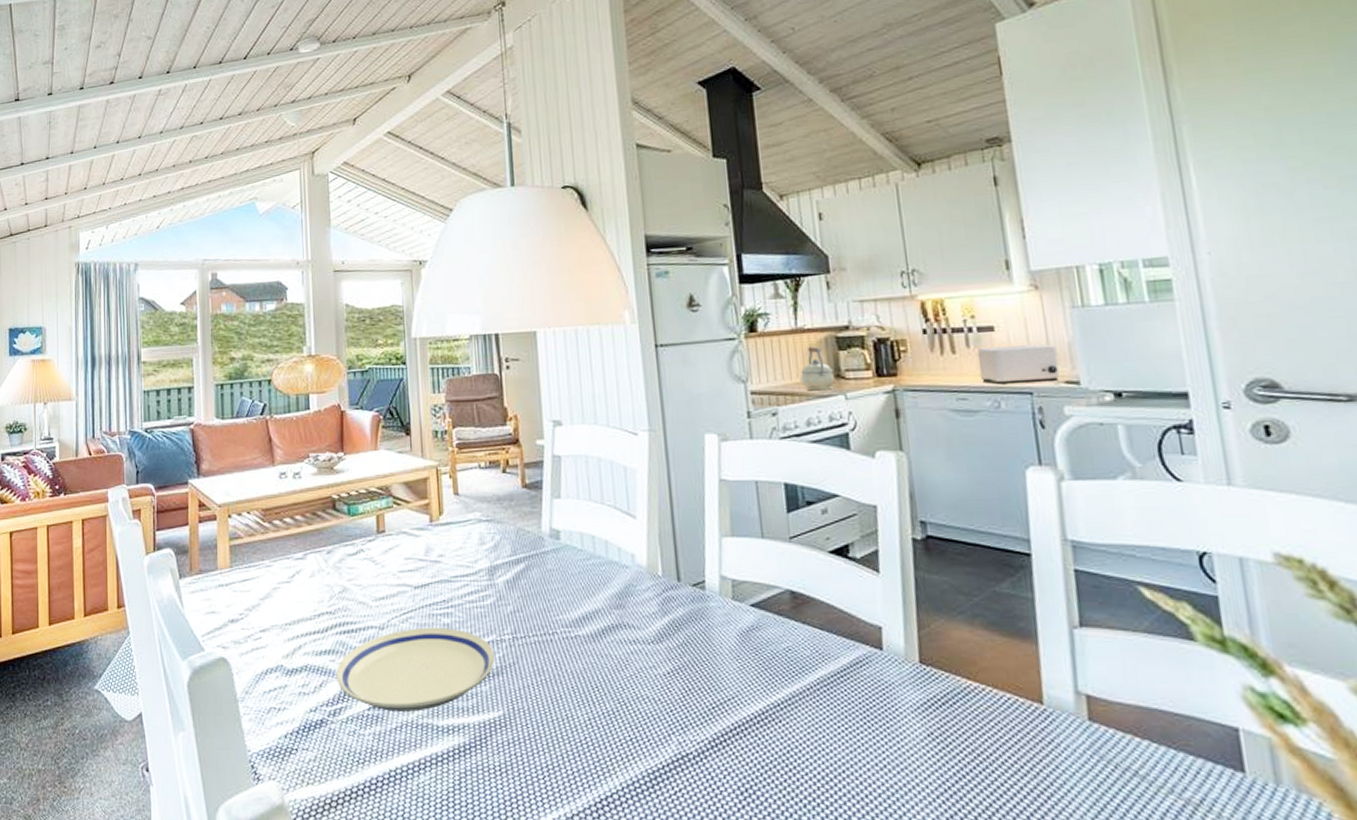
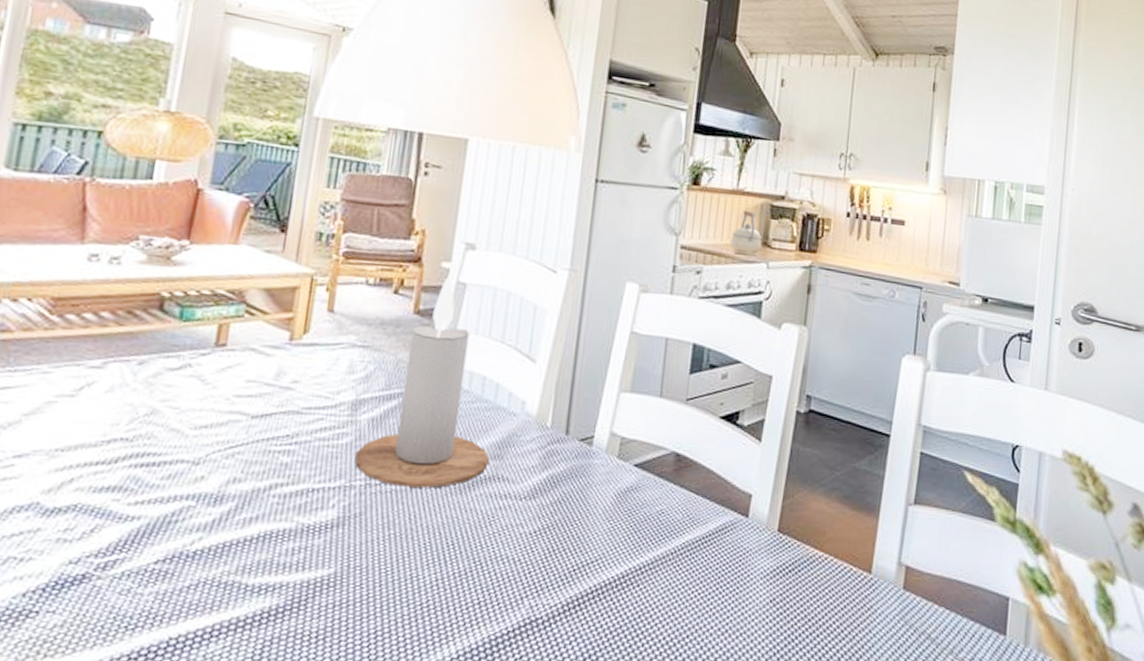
plate: present [336,627,495,712] -> none [116,465,339,567]
candle: none [499,453,613,638] -> present [355,277,489,488]
toaster: present [977,344,1060,385] -> none [884,239,949,281]

